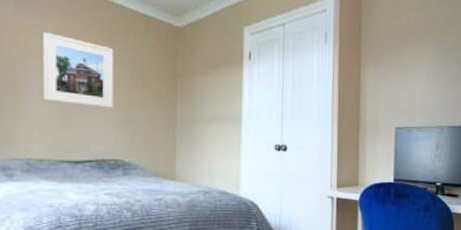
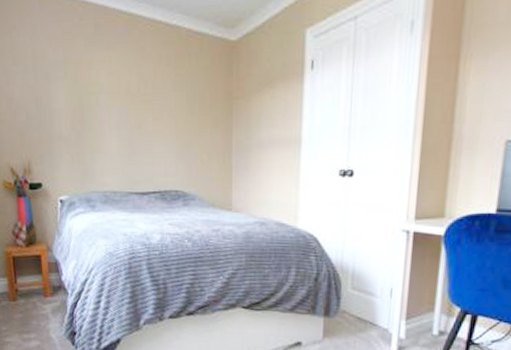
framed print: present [42,31,114,108] -> none [109,65,172,139]

